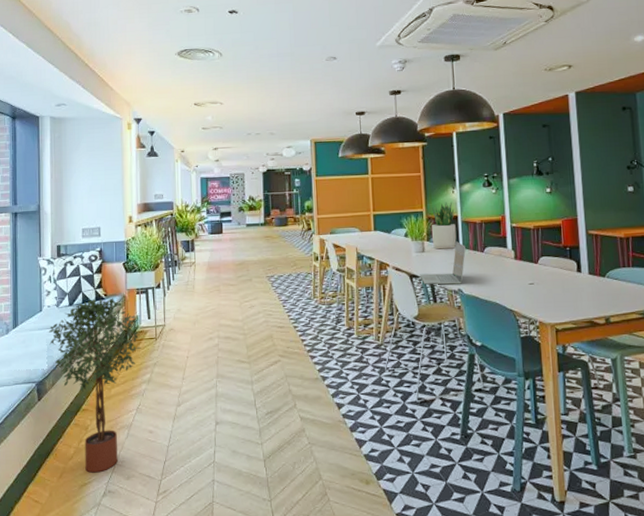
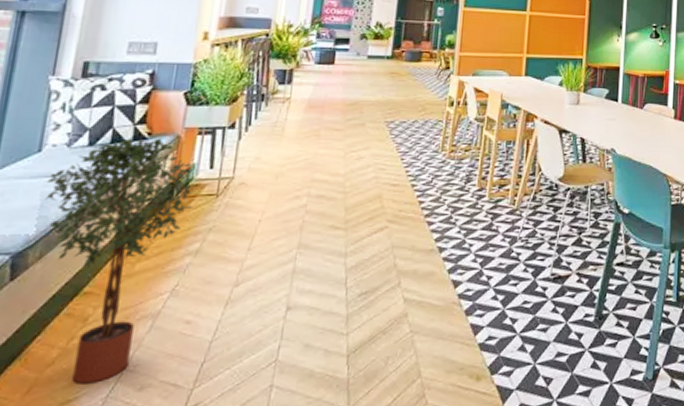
laptop: present [420,241,466,286] -> none [570,95,624,143]
planter: present [431,202,457,250] -> none [589,50,617,103]

